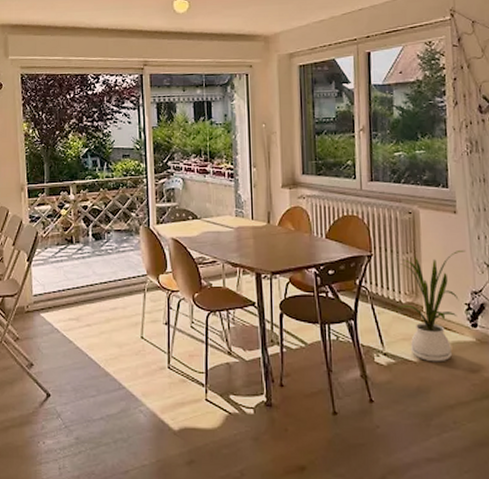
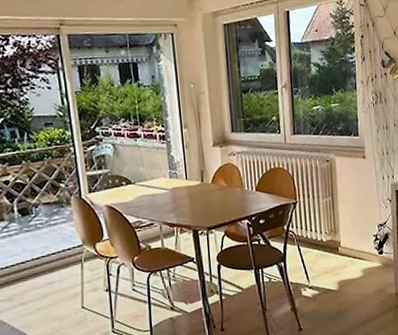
house plant: present [397,249,466,362] -> none [319,189,373,288]

